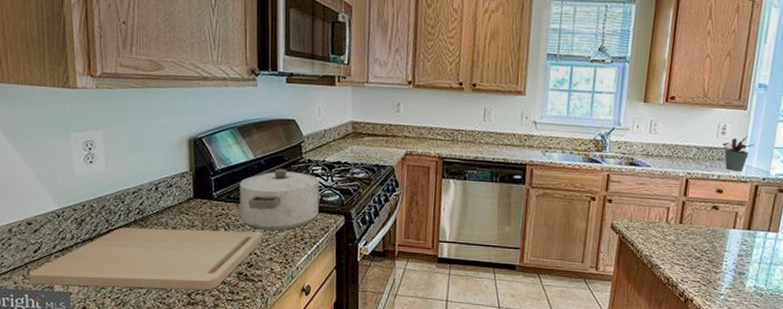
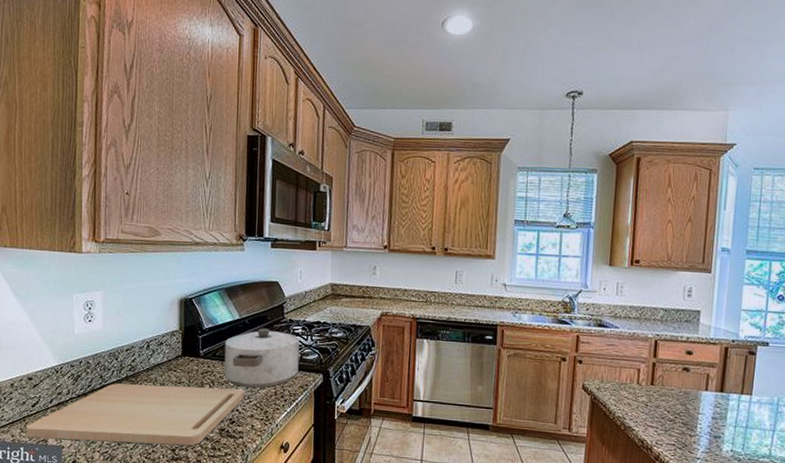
potted plant: present [722,136,755,172] -> none [689,298,722,334]

